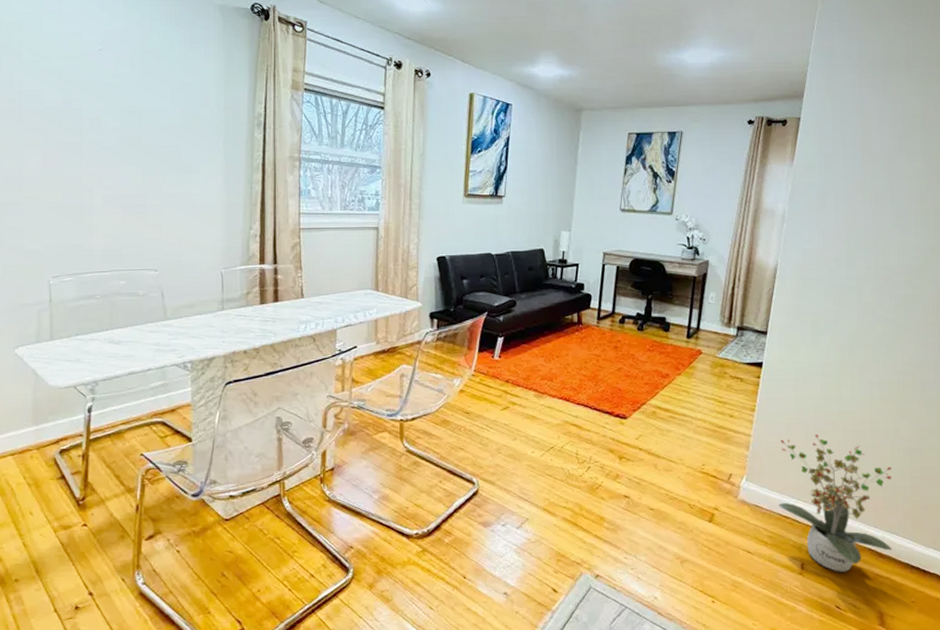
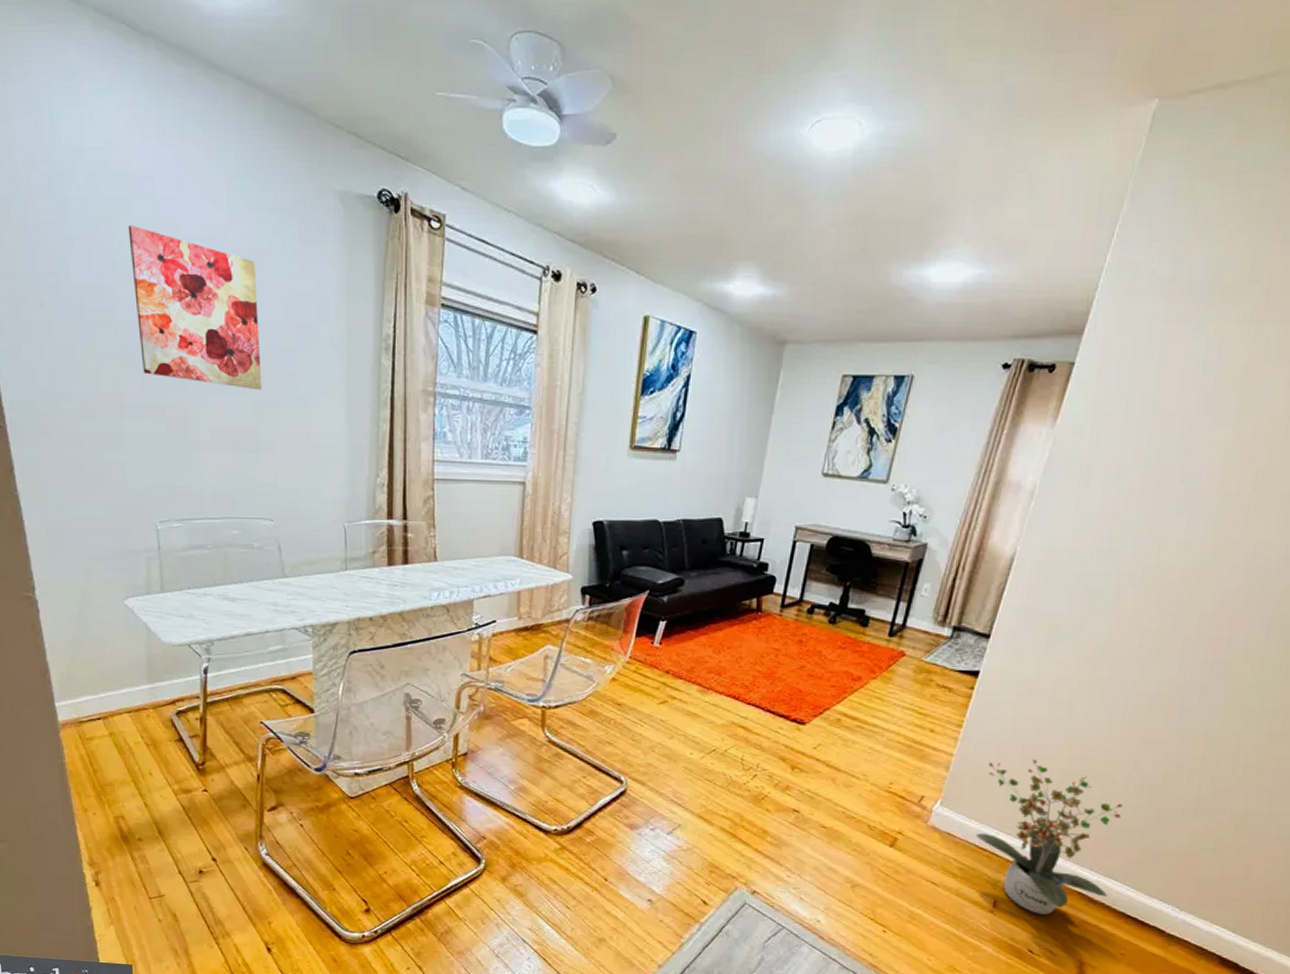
wall art: none [37,33,150,162] -> present [128,224,262,390]

